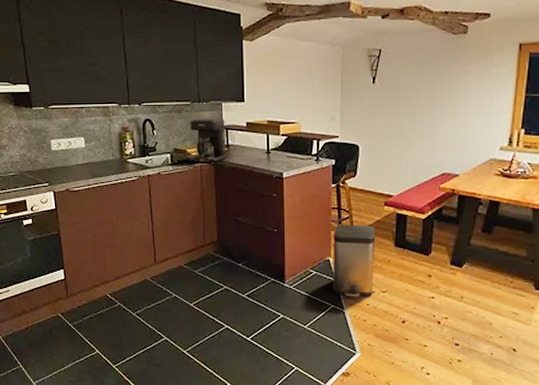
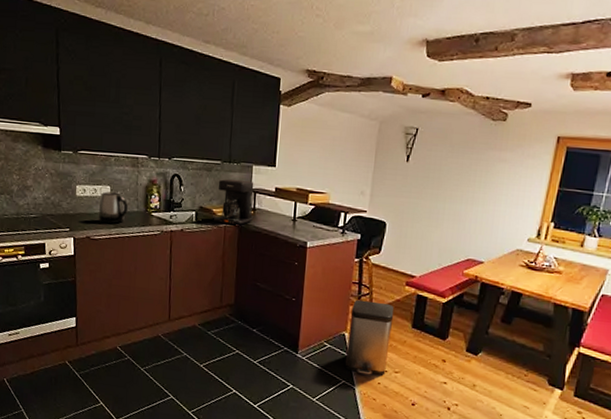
kettle: none [75,143,104,175] -> present [99,191,128,224]

